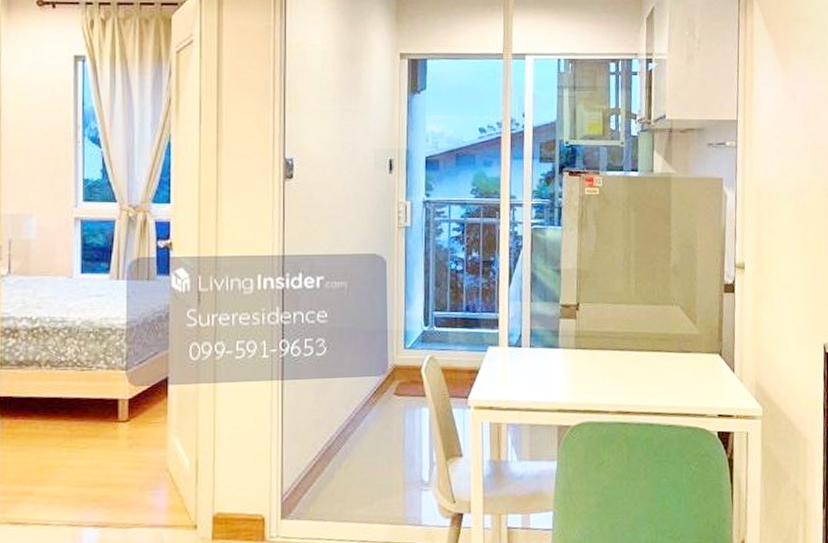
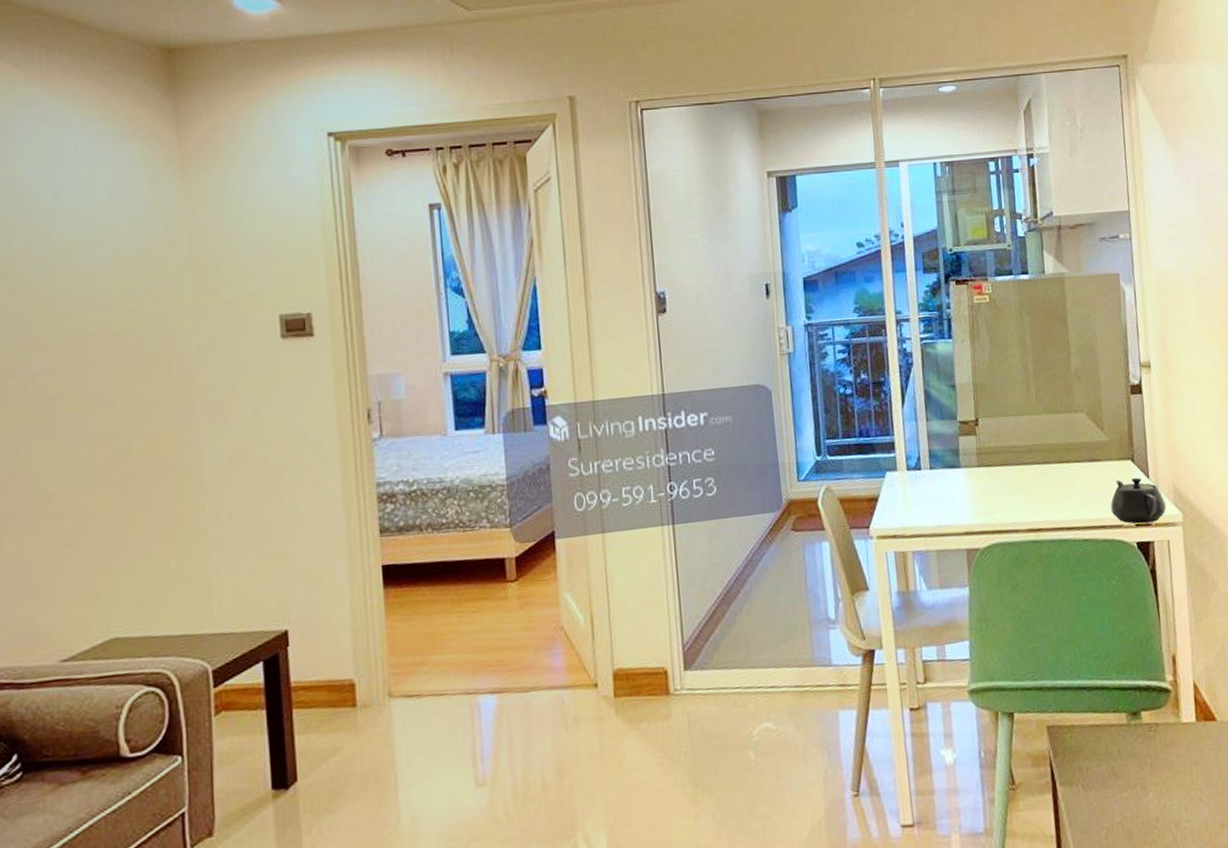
teapot: none [695,371,748,415] -> present [1110,477,1166,524]

